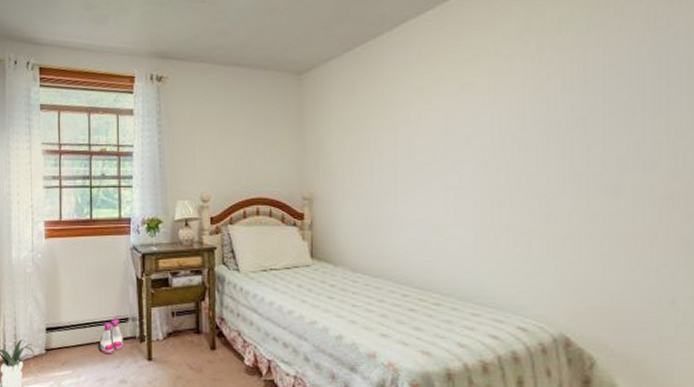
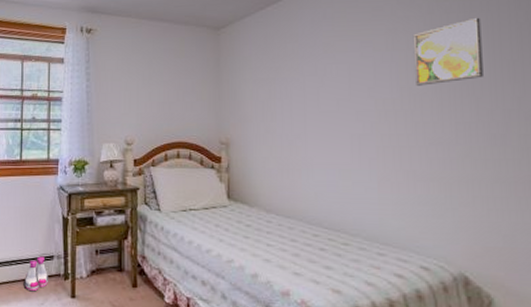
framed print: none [518,53,597,133] -> present [412,17,483,86]

